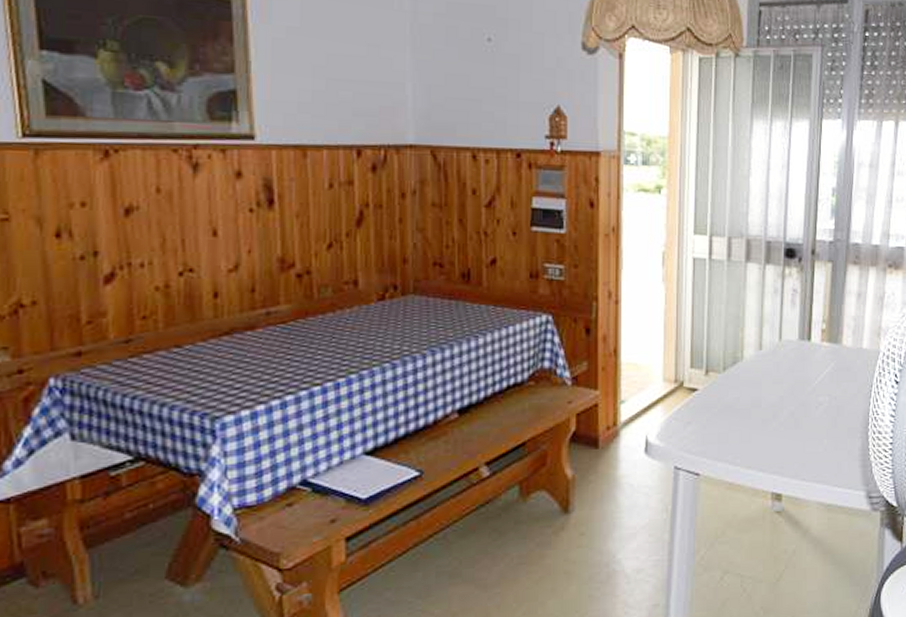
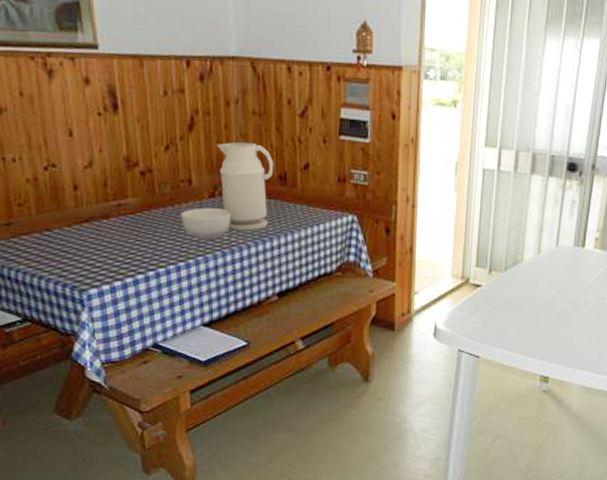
bowl: none [341,311,404,351] -> present [179,207,231,241]
water jug: none [389,236,456,338] -> present [217,142,274,231]

